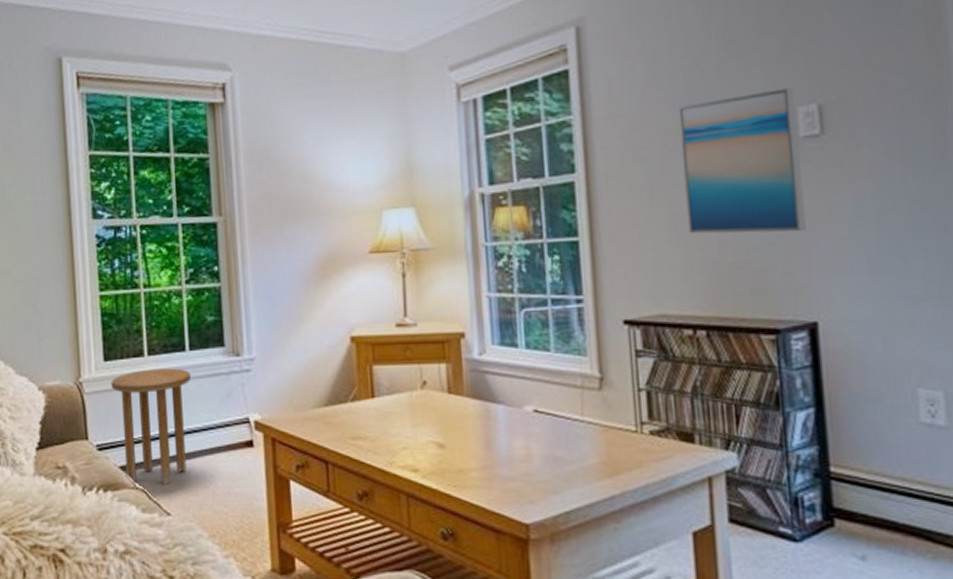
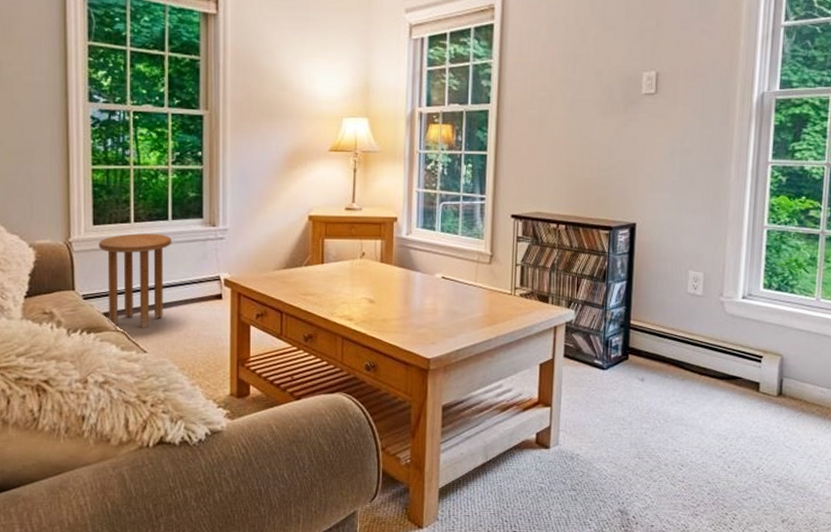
wall art: present [679,87,806,234] -> none [562,57,643,160]

